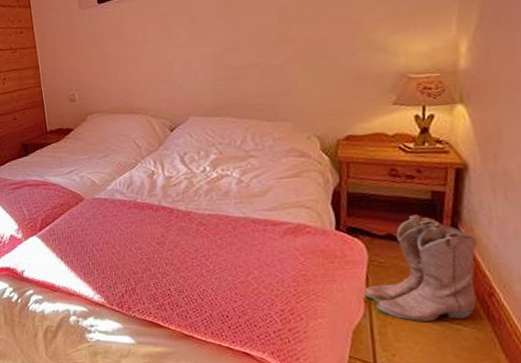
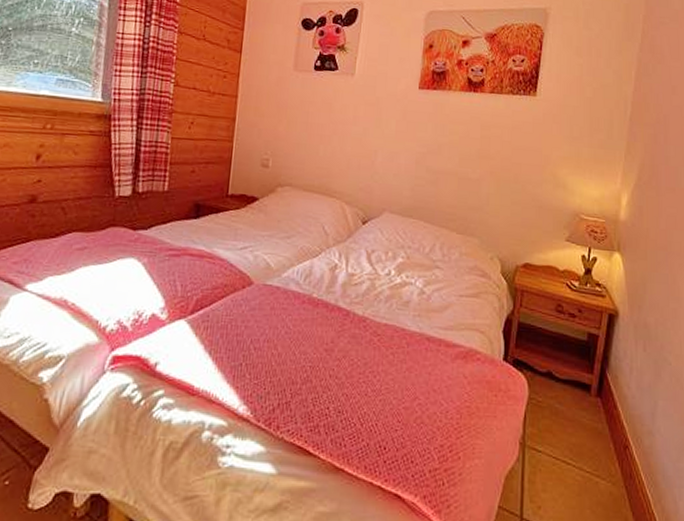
boots: present [362,214,478,321] -> none [519,354,620,471]

